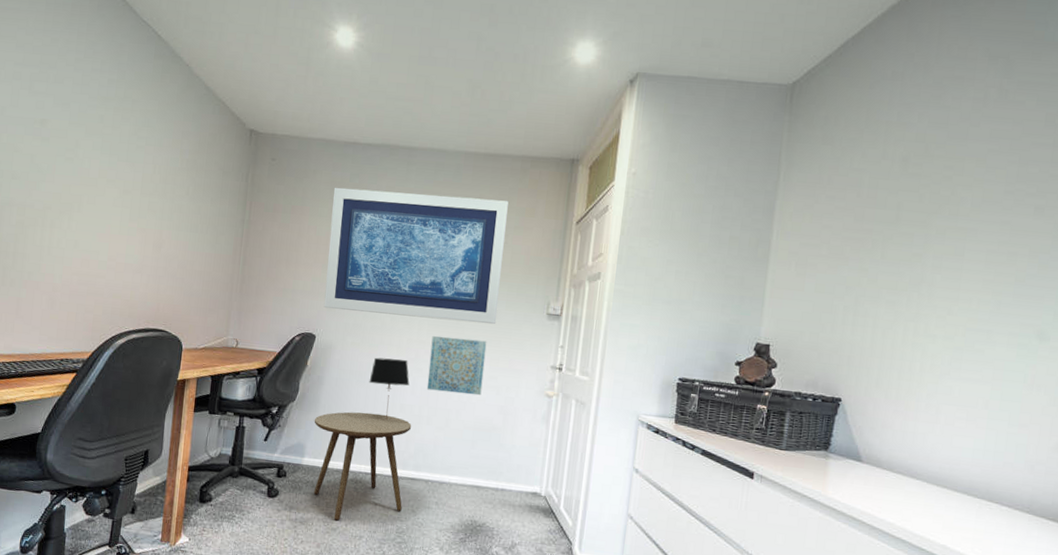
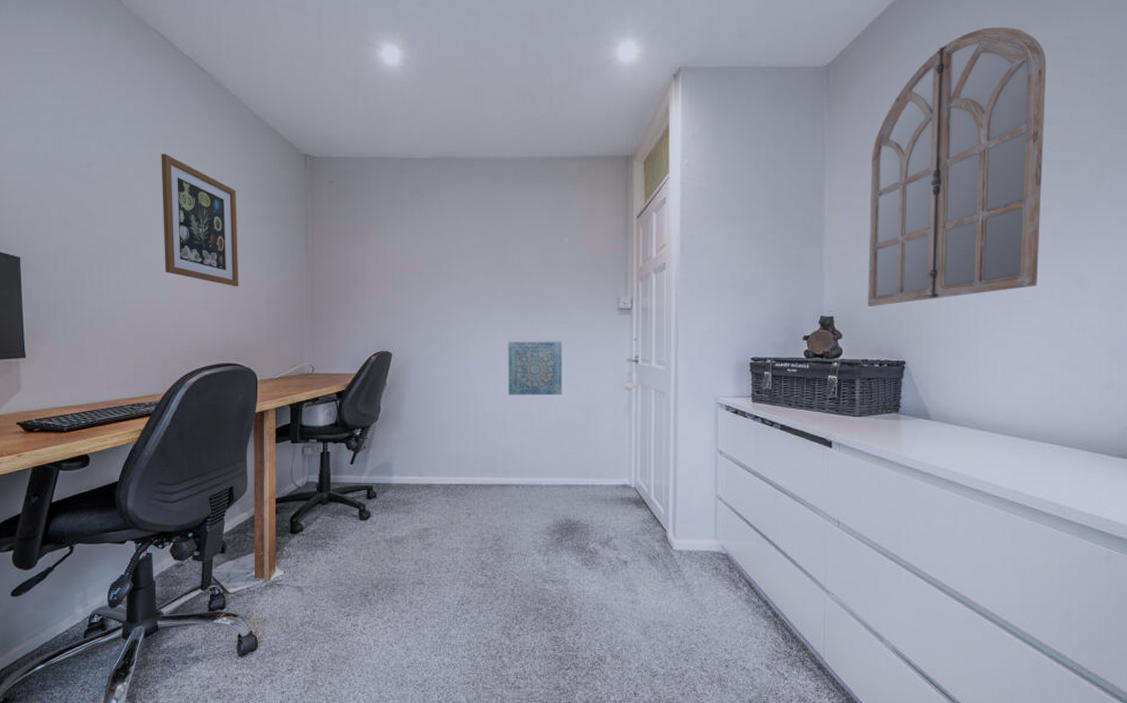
wall art: none [104,116,180,255] -> present [161,153,239,287]
side table: present [313,411,412,521] -> none [399,424,497,536]
wall art: present [323,187,508,325] -> none [395,202,570,326]
table lamp: present [369,357,410,420] -> none [450,367,490,429]
home mirror: none [808,57,1031,339] -> present [868,27,1047,306]

